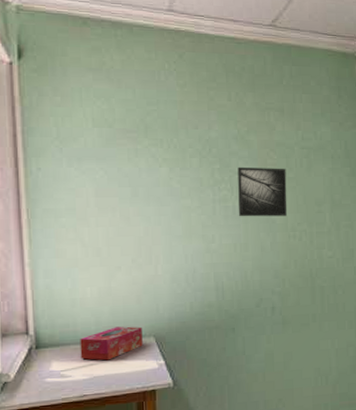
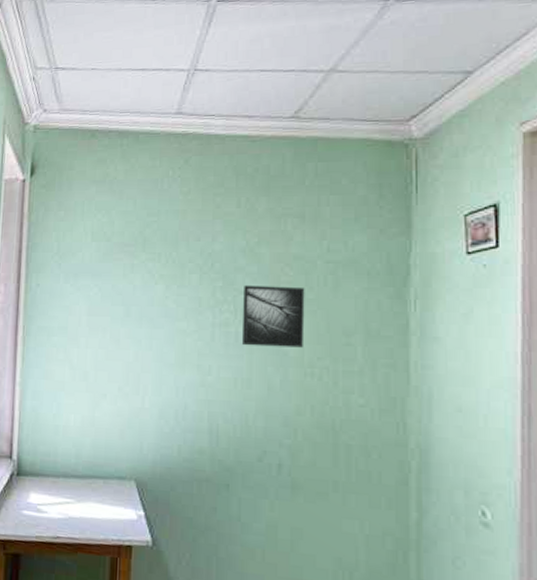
tissue box: present [80,326,143,361] -> none [58,463,123,501]

